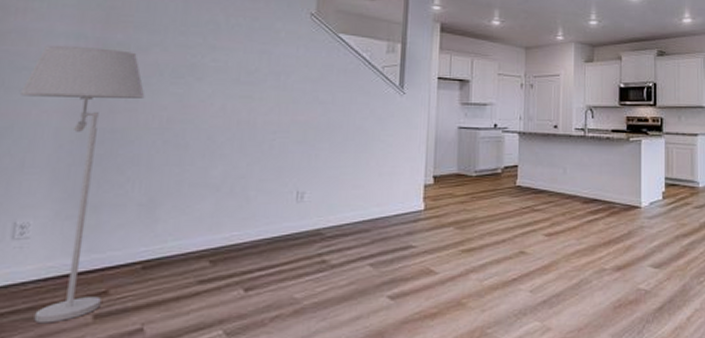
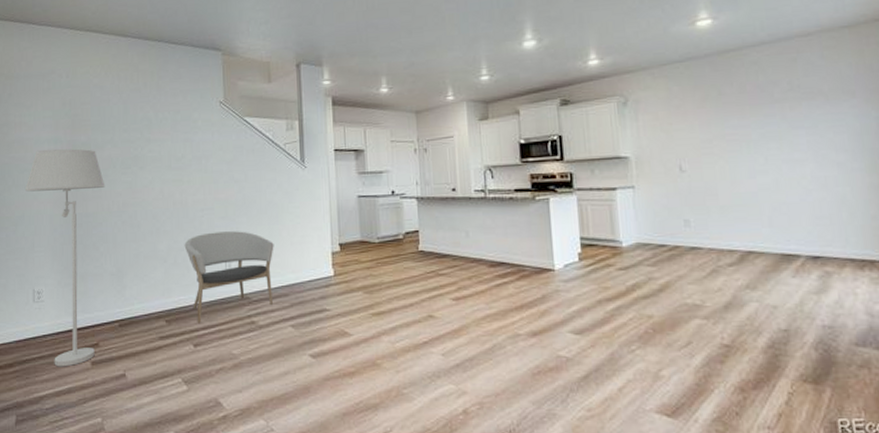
armchair: none [245,158,359,263] -> present [184,231,274,323]

